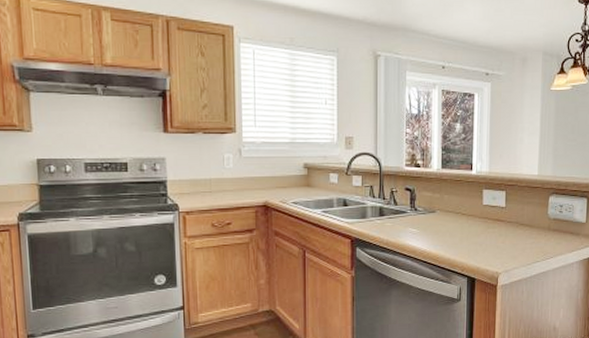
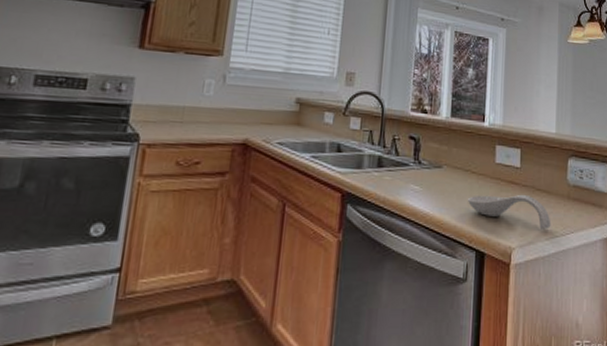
spoon rest: none [458,229,533,258] -> present [467,194,551,231]

